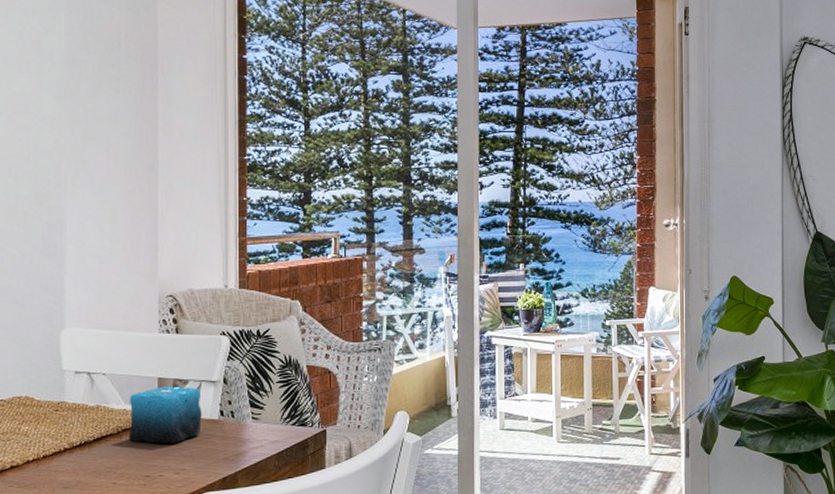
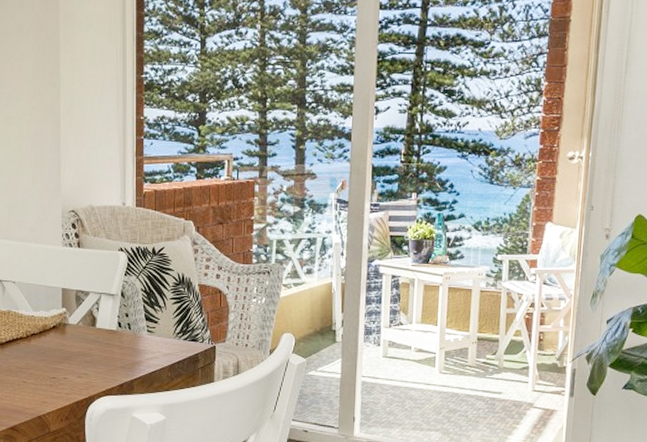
candle: present [129,383,202,444] -> none [36,293,101,350]

